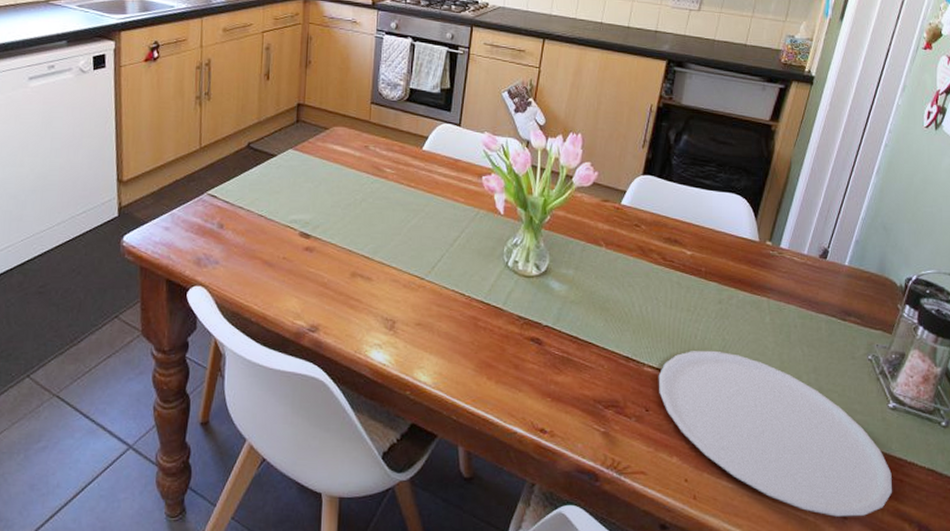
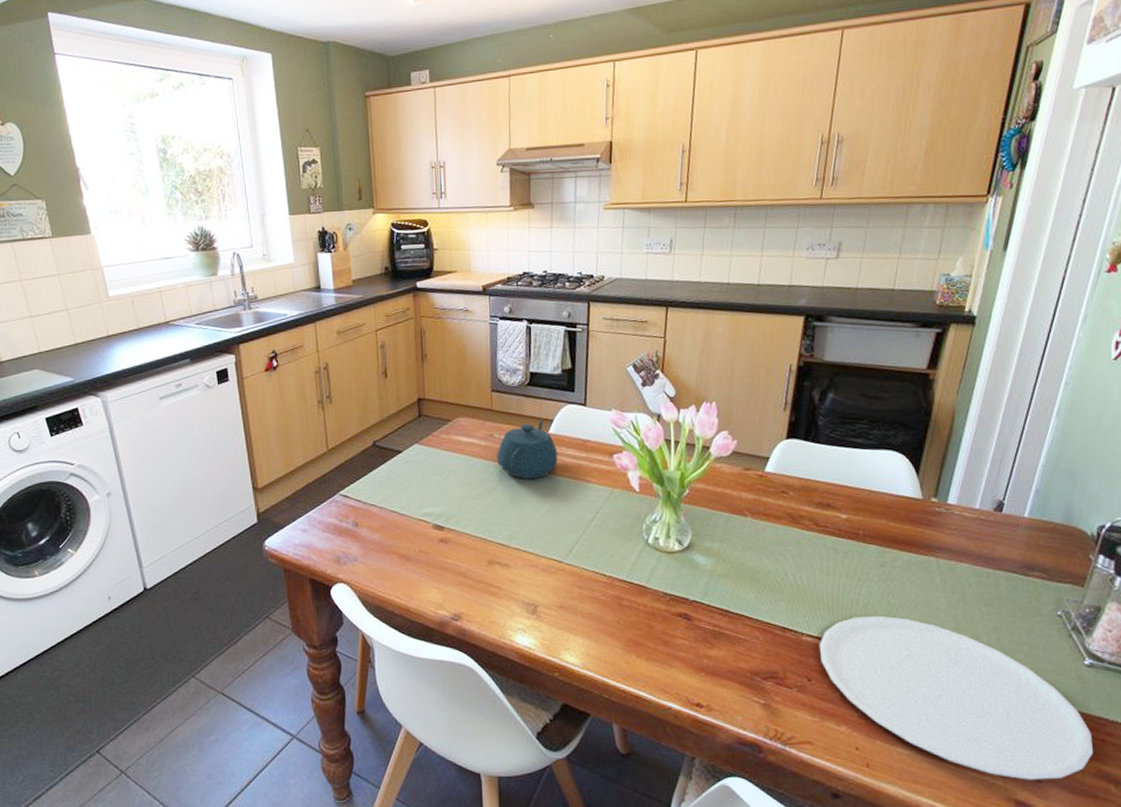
teapot: none [369,135,430,194] -> present [497,418,558,479]

